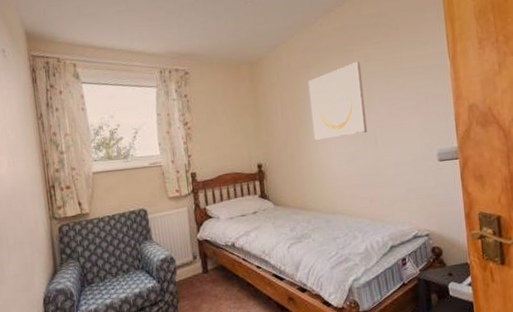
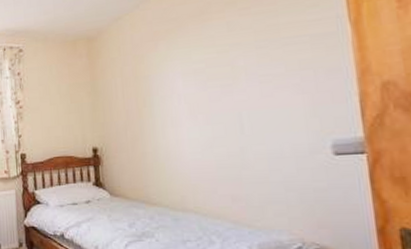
wall art: present [308,62,368,140] -> none [154,32,231,123]

